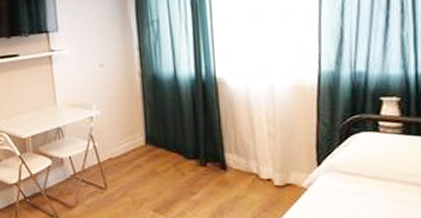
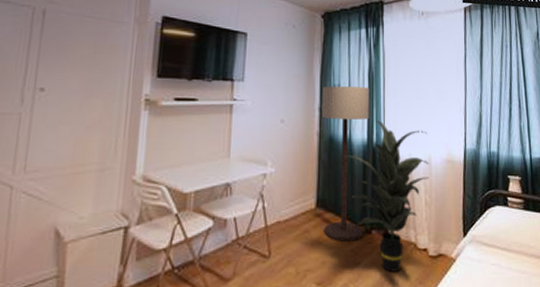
floor lamp: none [139,17,197,174] -> present [321,86,370,242]
indoor plant: none [170,52,272,201] -> present [343,120,429,272]

